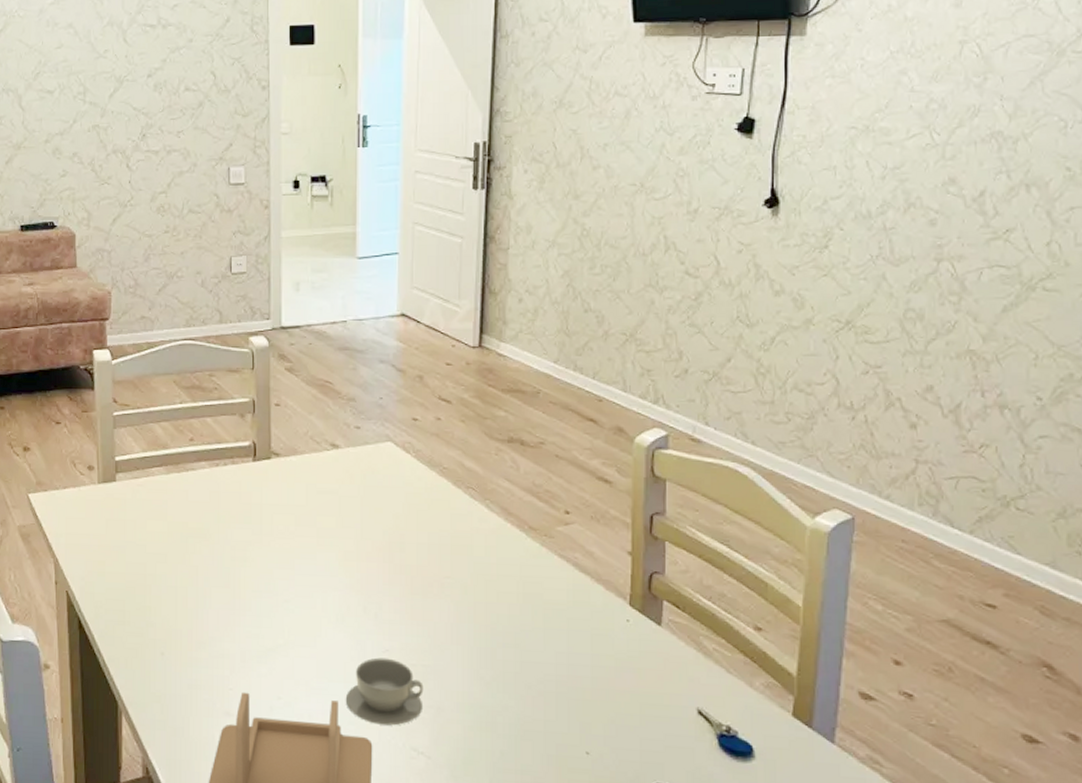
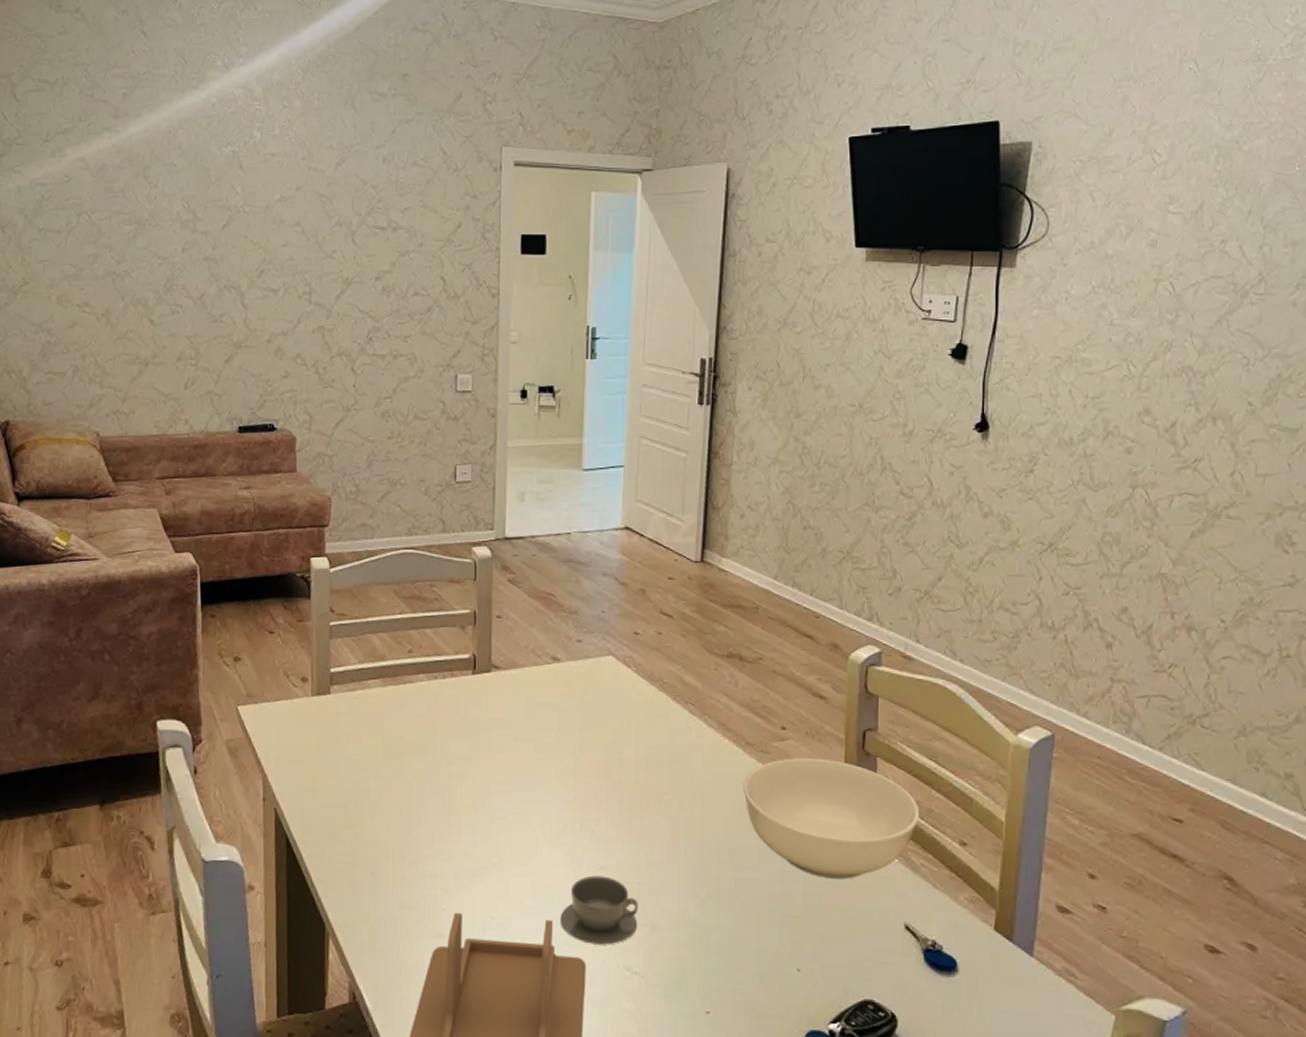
bowl: none [527,541,712,663] -> present [743,757,920,879]

